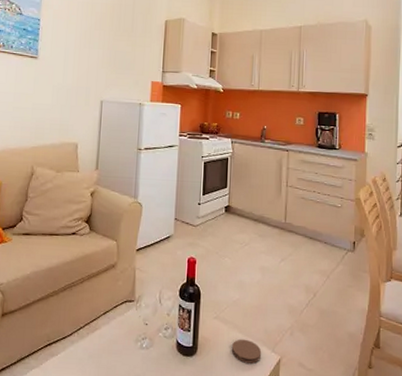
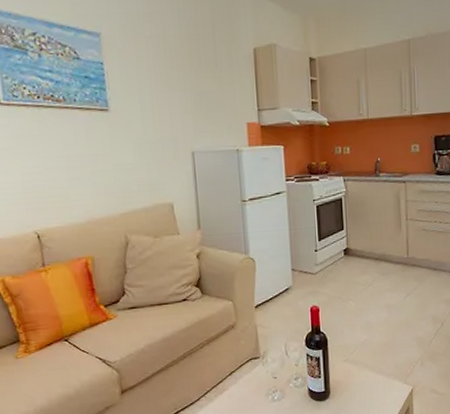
coaster: present [232,339,262,364] -> none [365,376,394,398]

